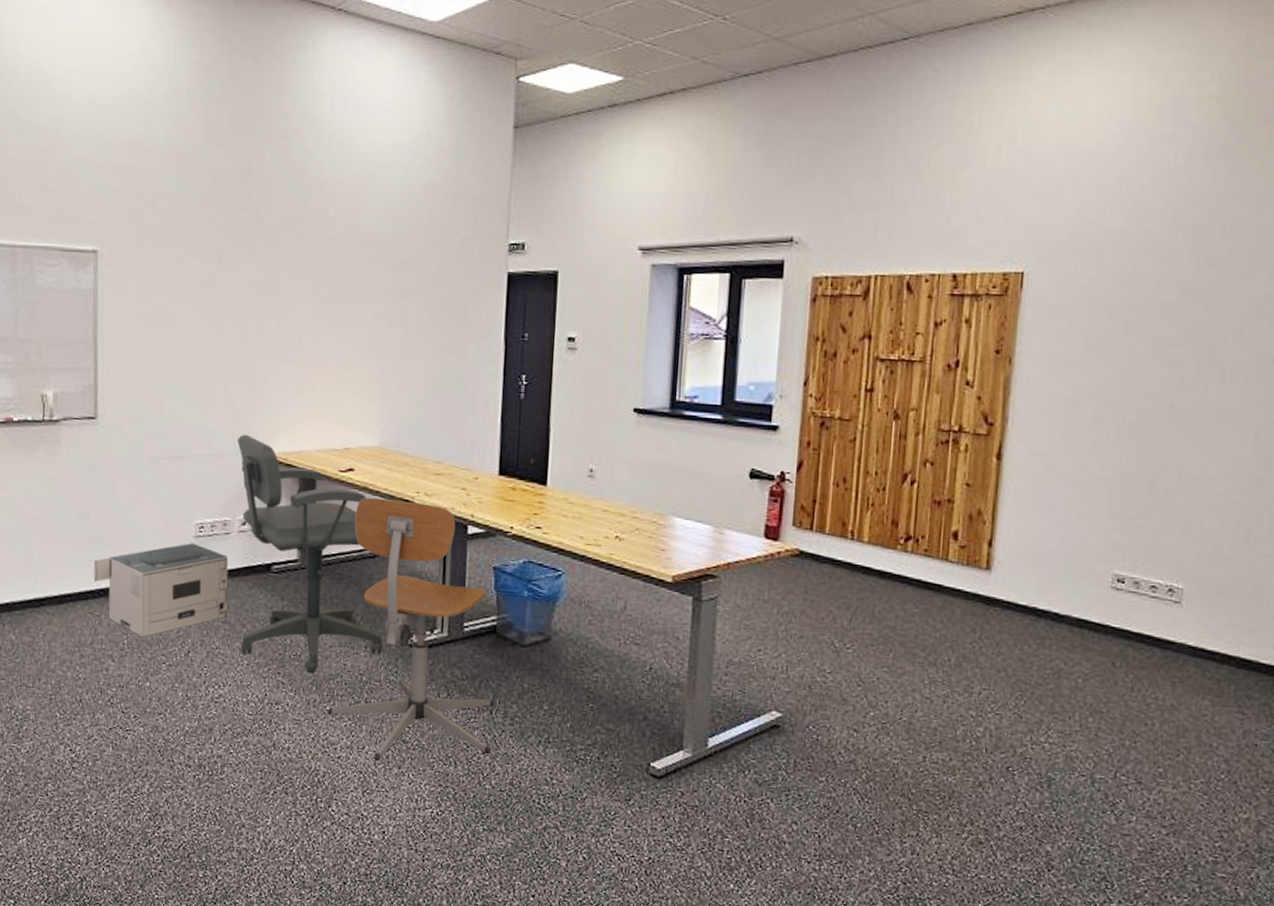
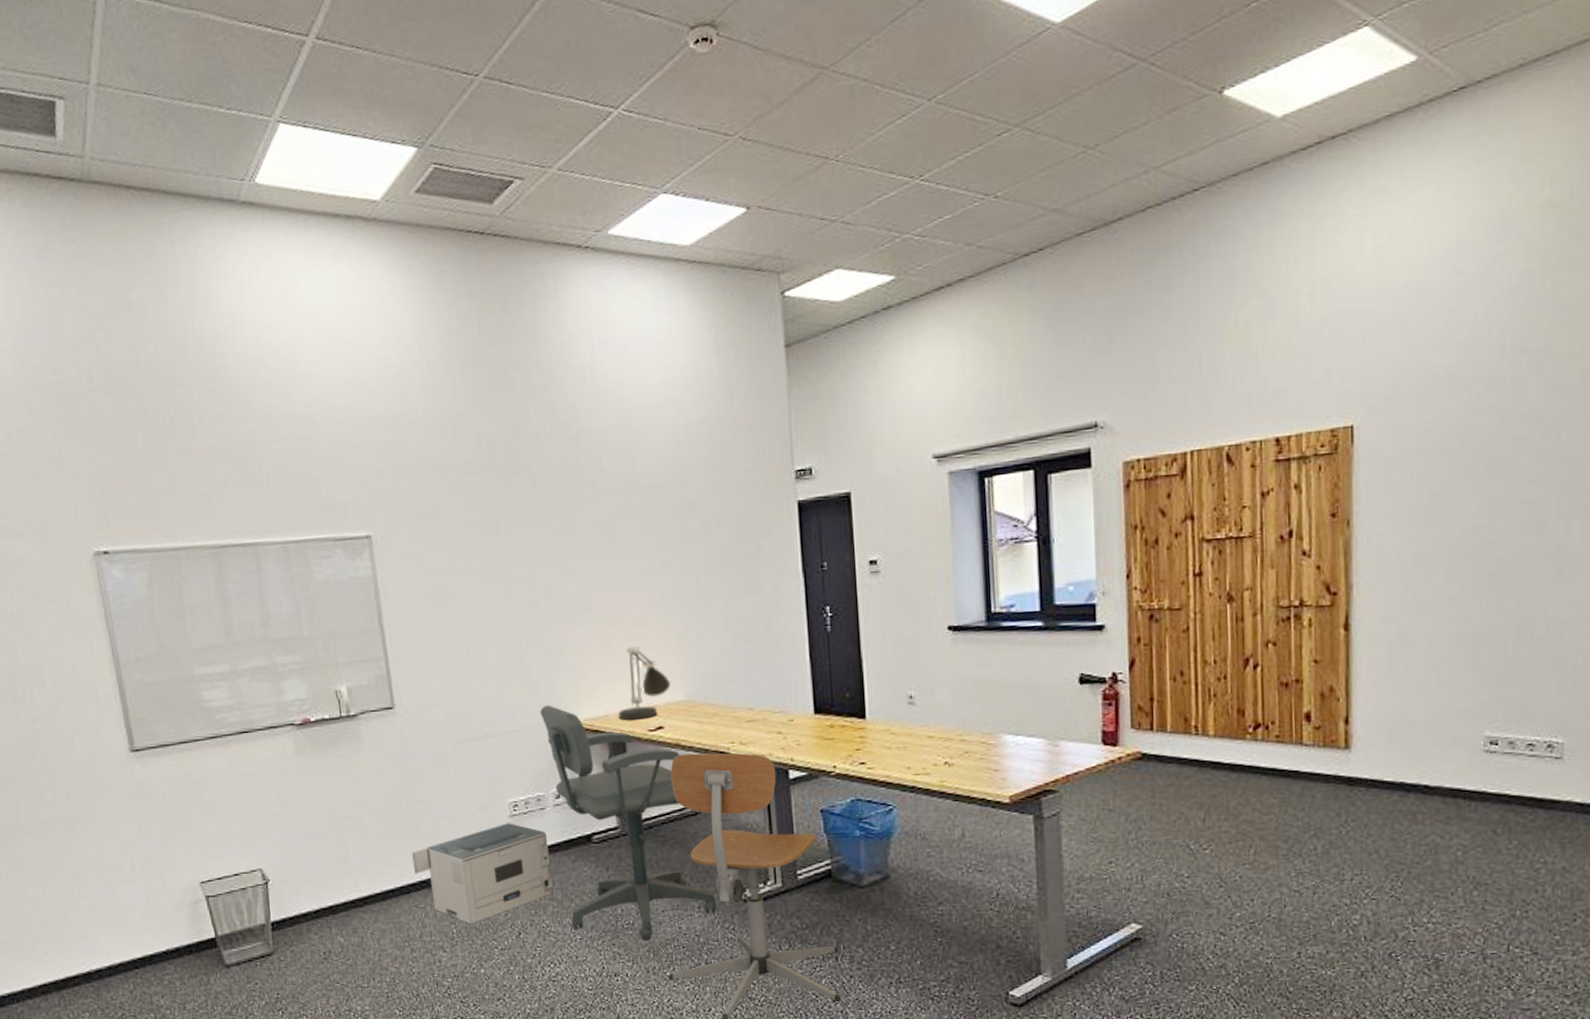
desk lamp: none [313,389,366,460] -> present [619,647,671,721]

